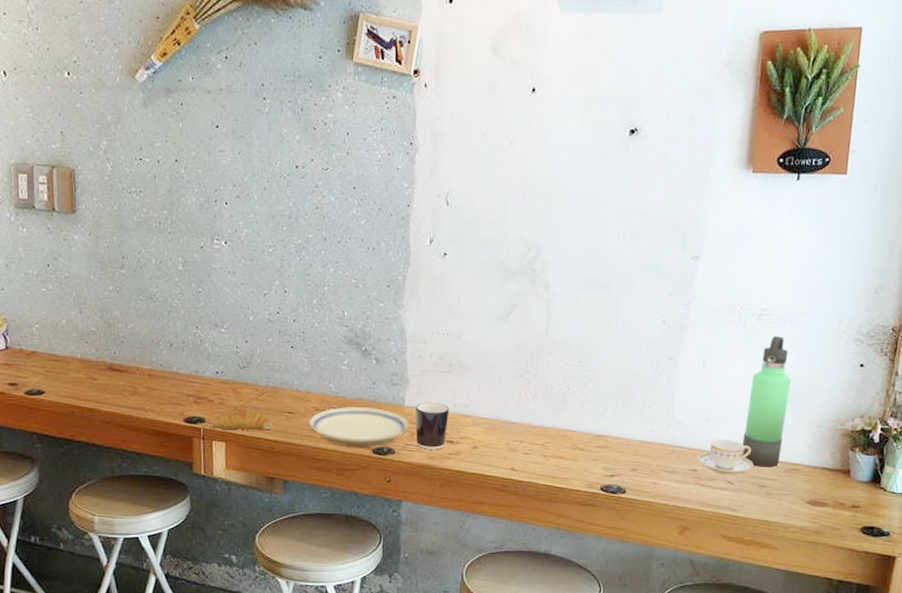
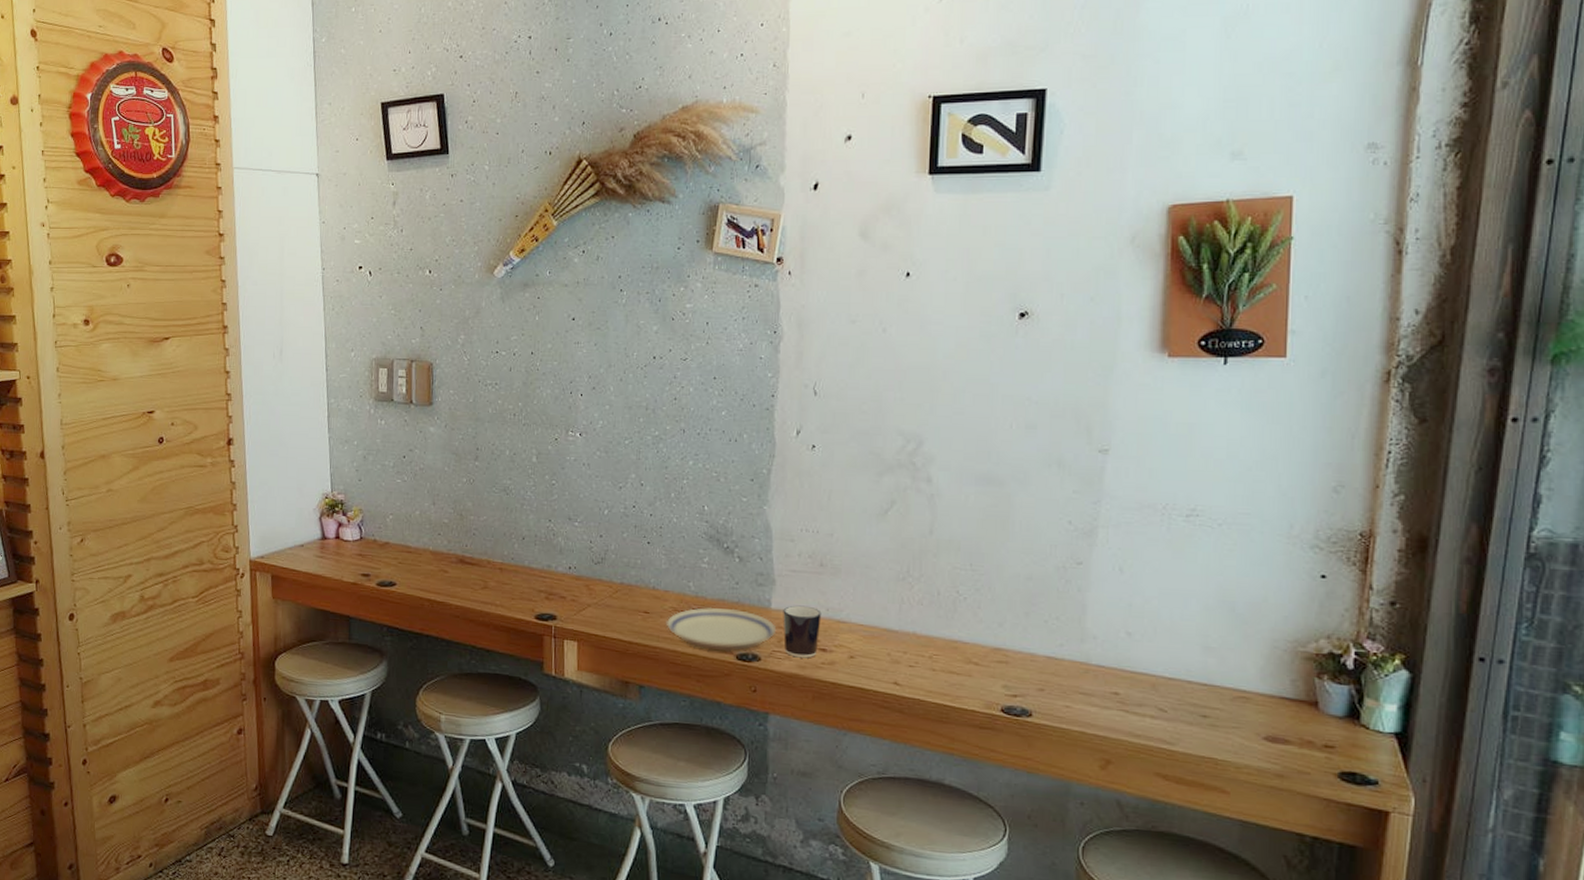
croissant: present [210,408,272,431] -> none [562,606,627,631]
teacup: present [697,438,753,475] -> none [1119,657,1191,701]
thermos bottle: present [741,335,791,467] -> none [1175,539,1232,694]

